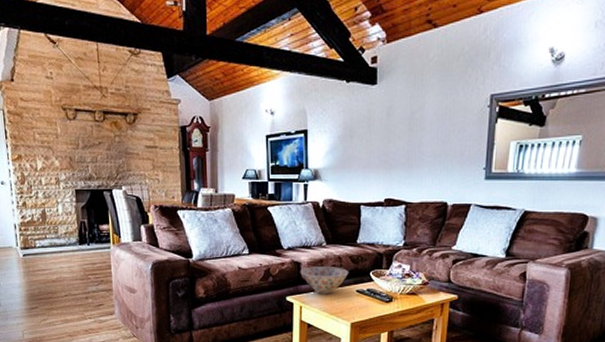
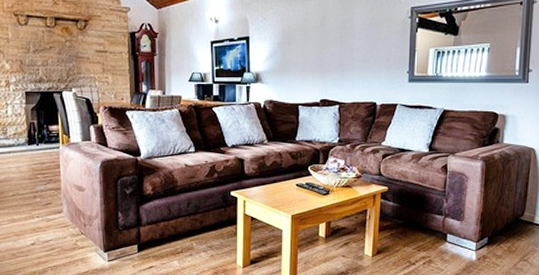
bowl: present [300,266,349,295] -> none [243,162,289,189]

